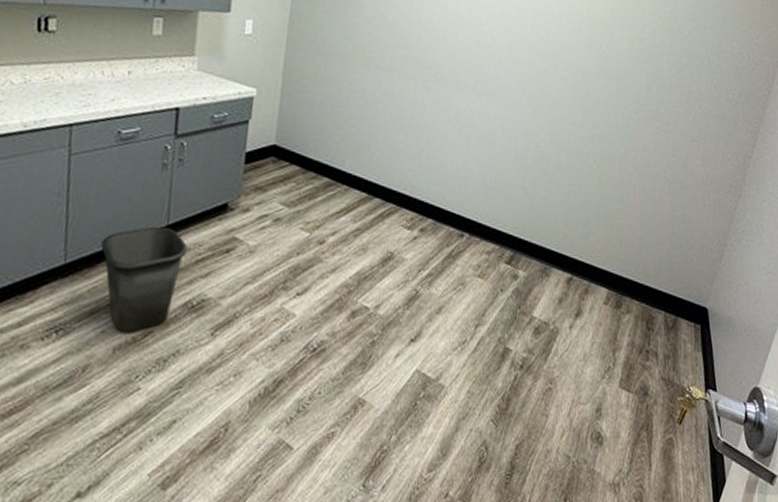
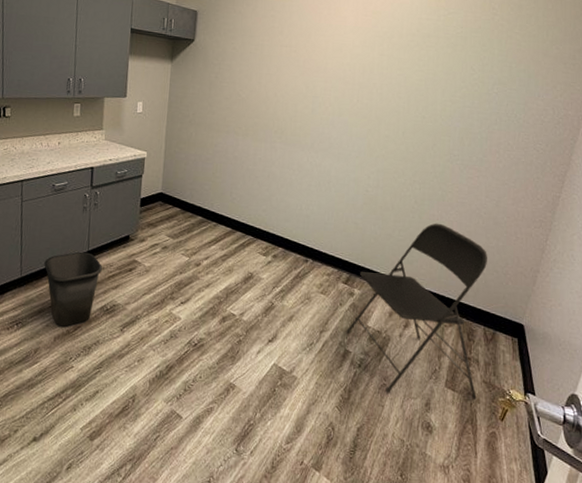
folding chair: none [506,187,672,401] -> present [345,223,487,400]

